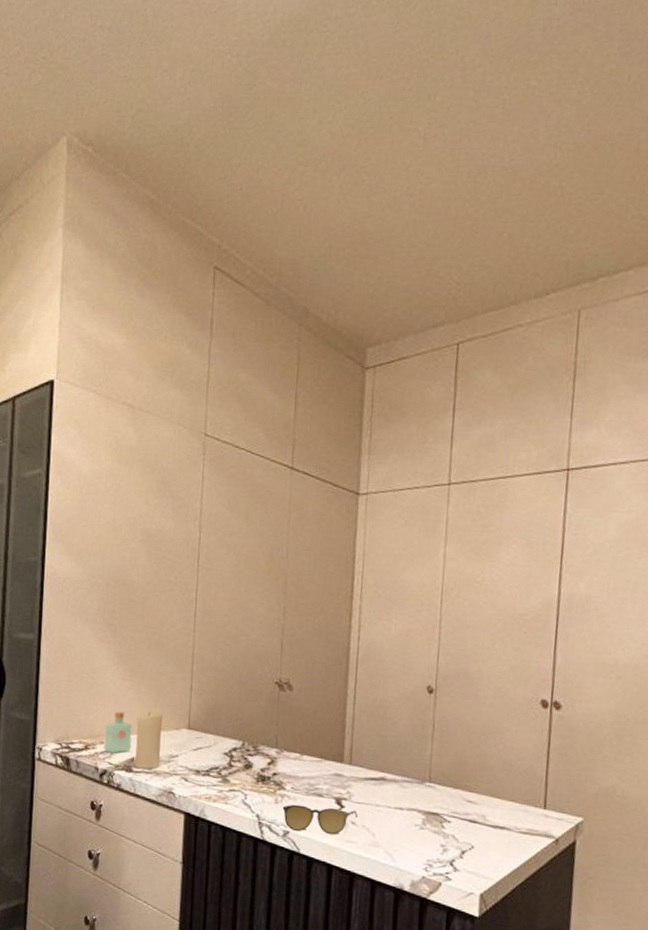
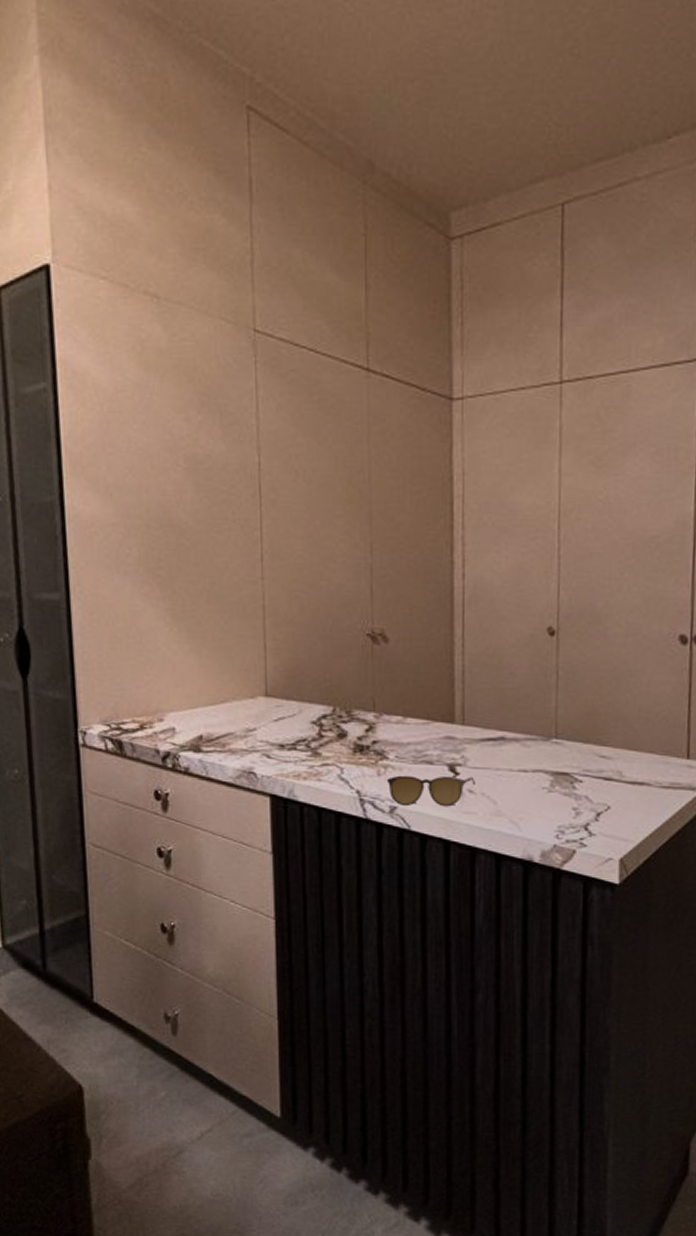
perfume: present [103,711,132,754] -> none [162,681,197,732]
candle: present [134,712,163,769] -> none [201,679,235,747]

